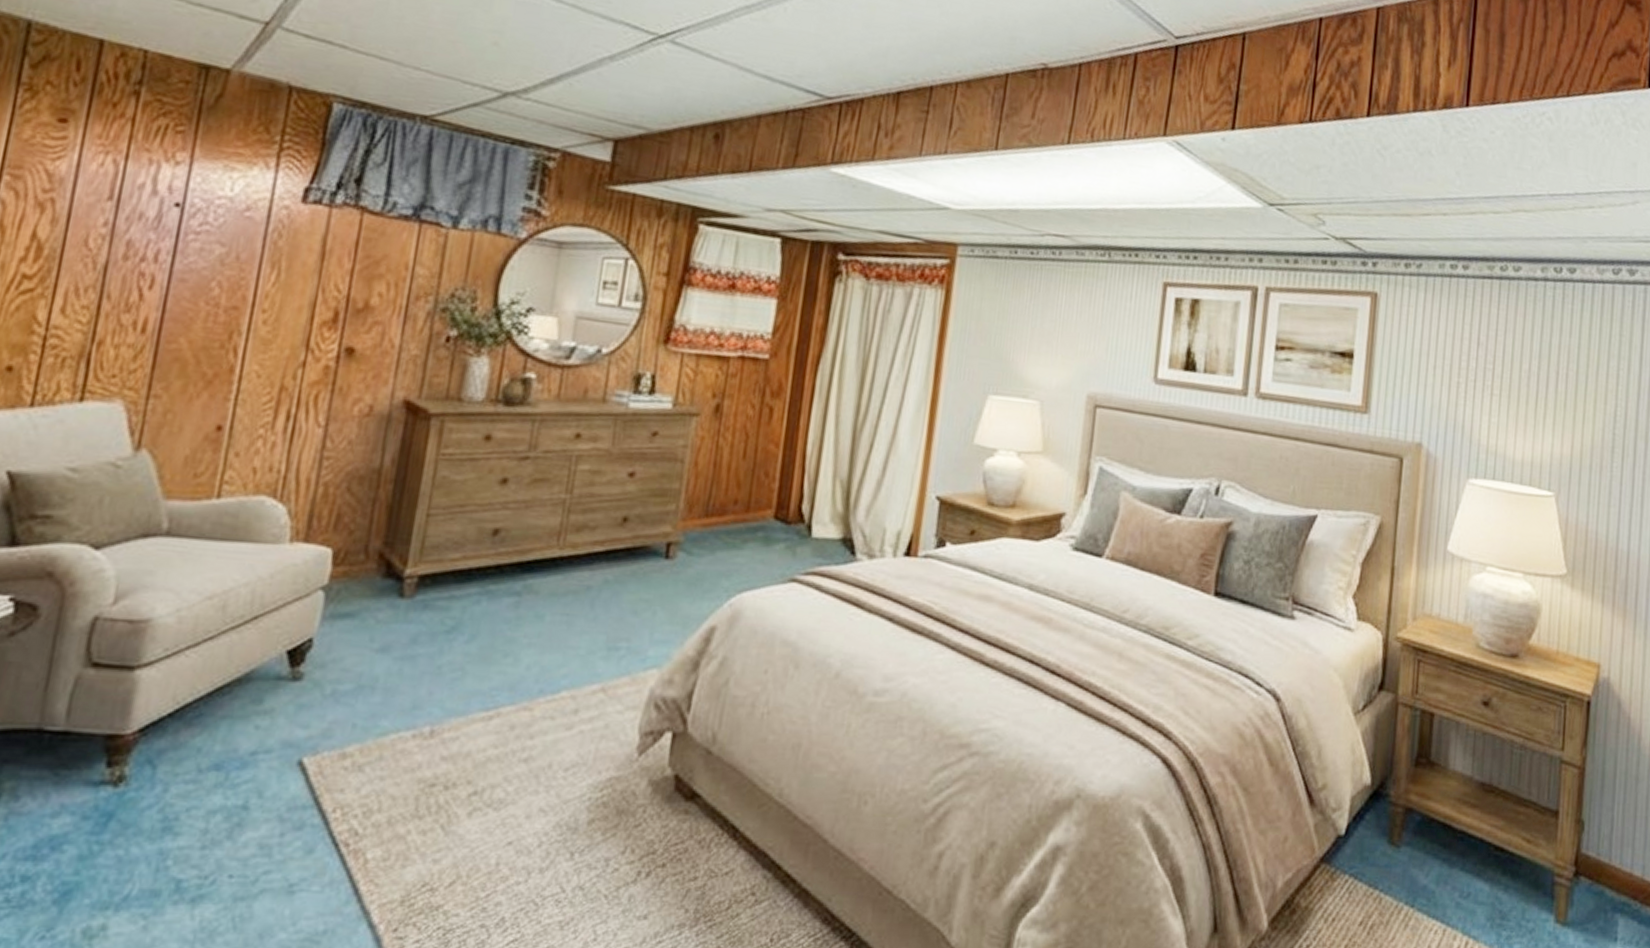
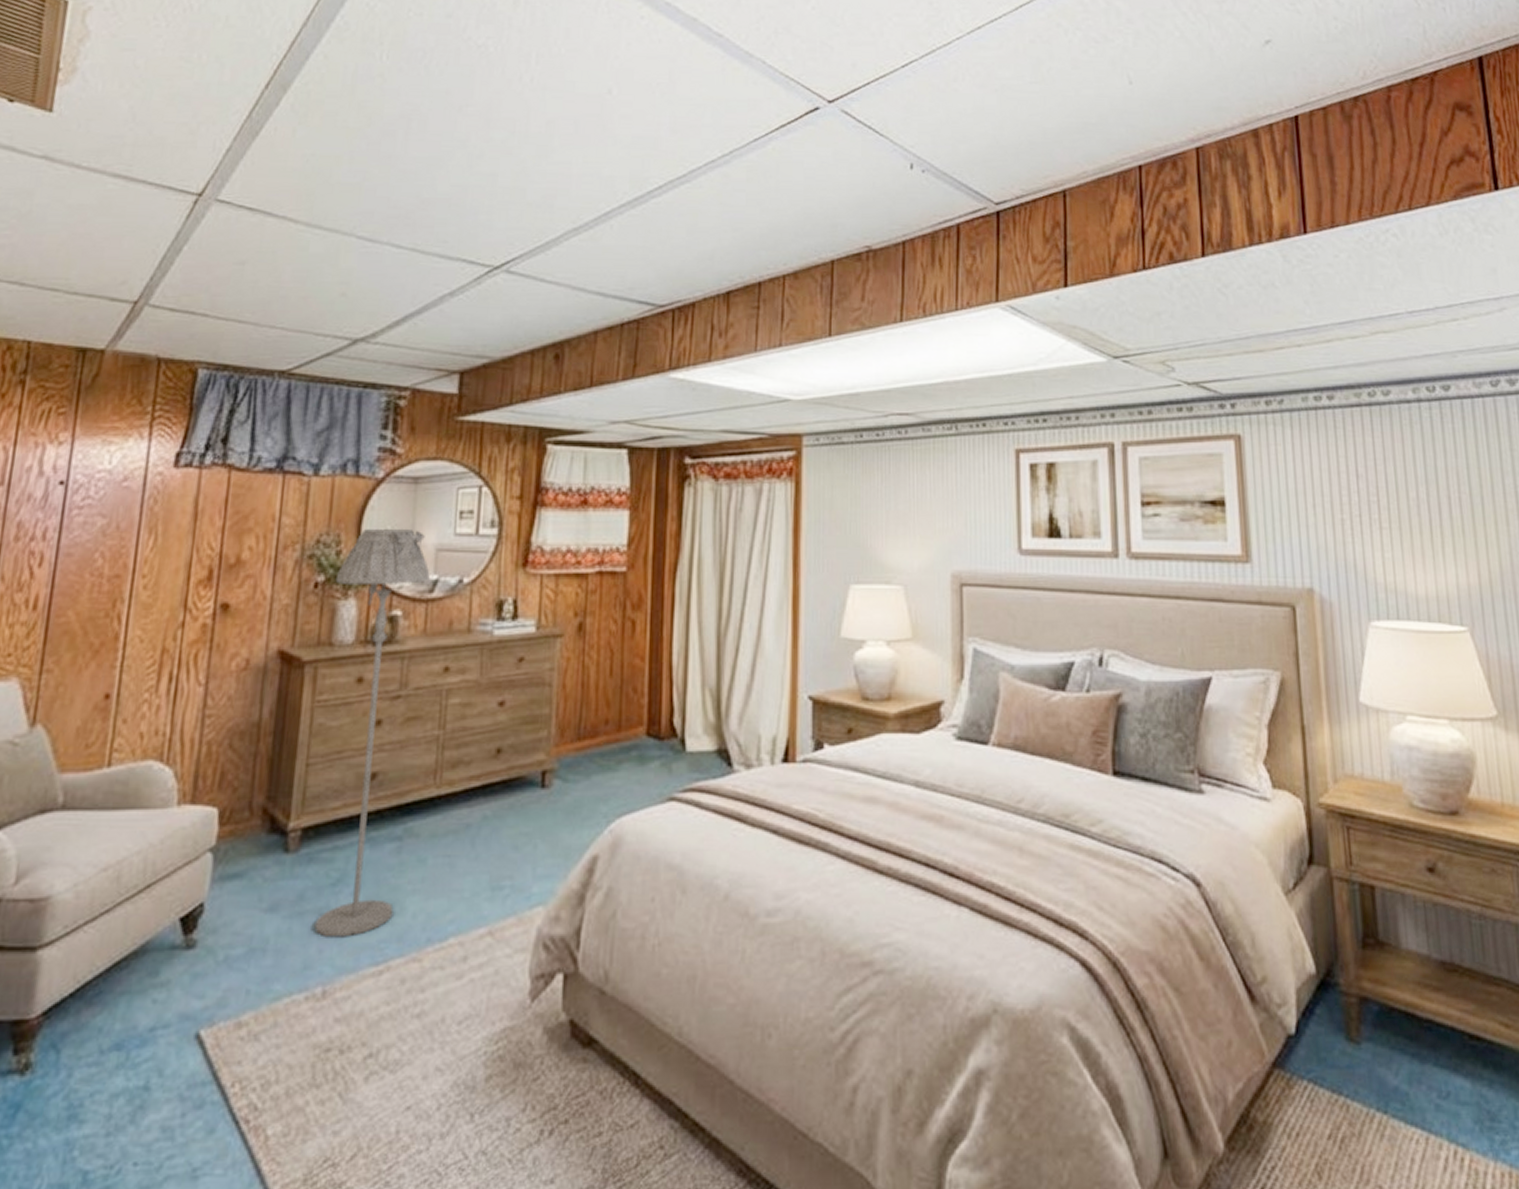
floor lamp: none [425,288,568,683] -> present [314,528,430,938]

